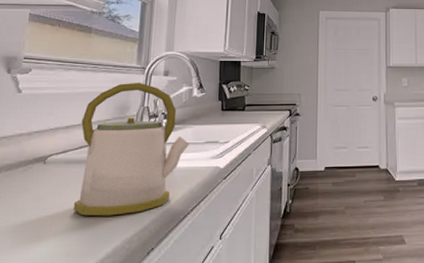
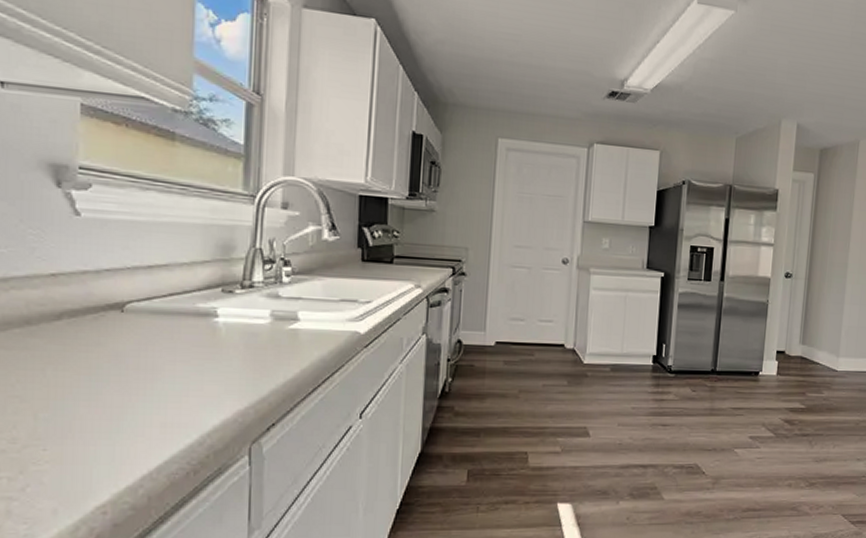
kettle: present [73,82,189,216] -> none [165,214,318,383]

